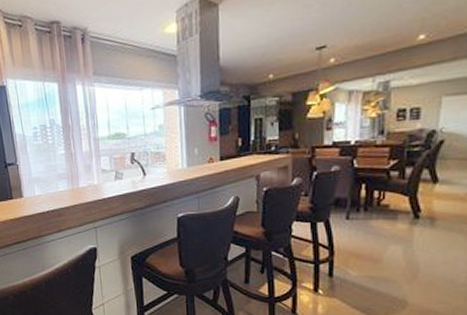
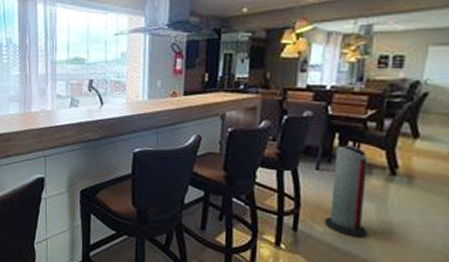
air purifier: none [356,193,397,278] -> present [324,144,368,238]

